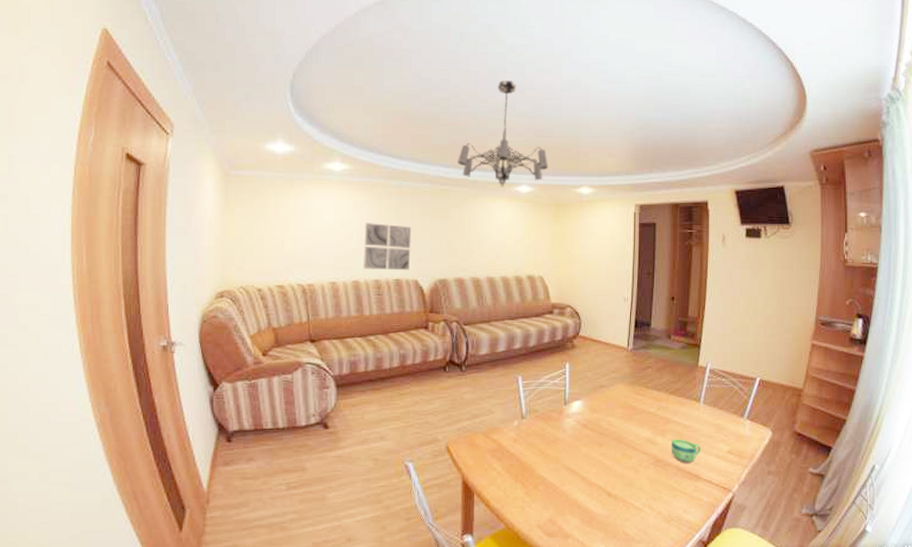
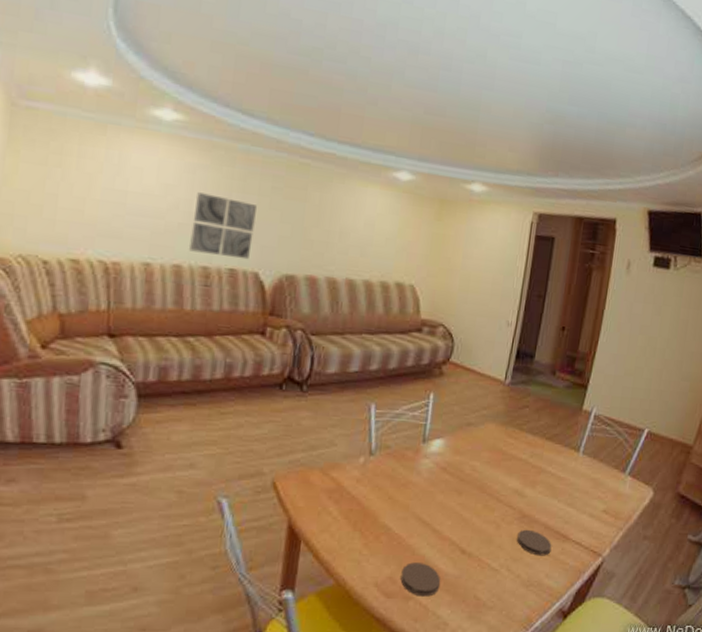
chandelier: present [458,80,549,187] -> none [325,37,437,170]
coaster: none [559,506,593,535] -> present [400,562,441,597]
coaster: none [655,472,686,494] -> present [517,529,552,556]
cup: present [671,438,702,463] -> none [540,491,575,521]

